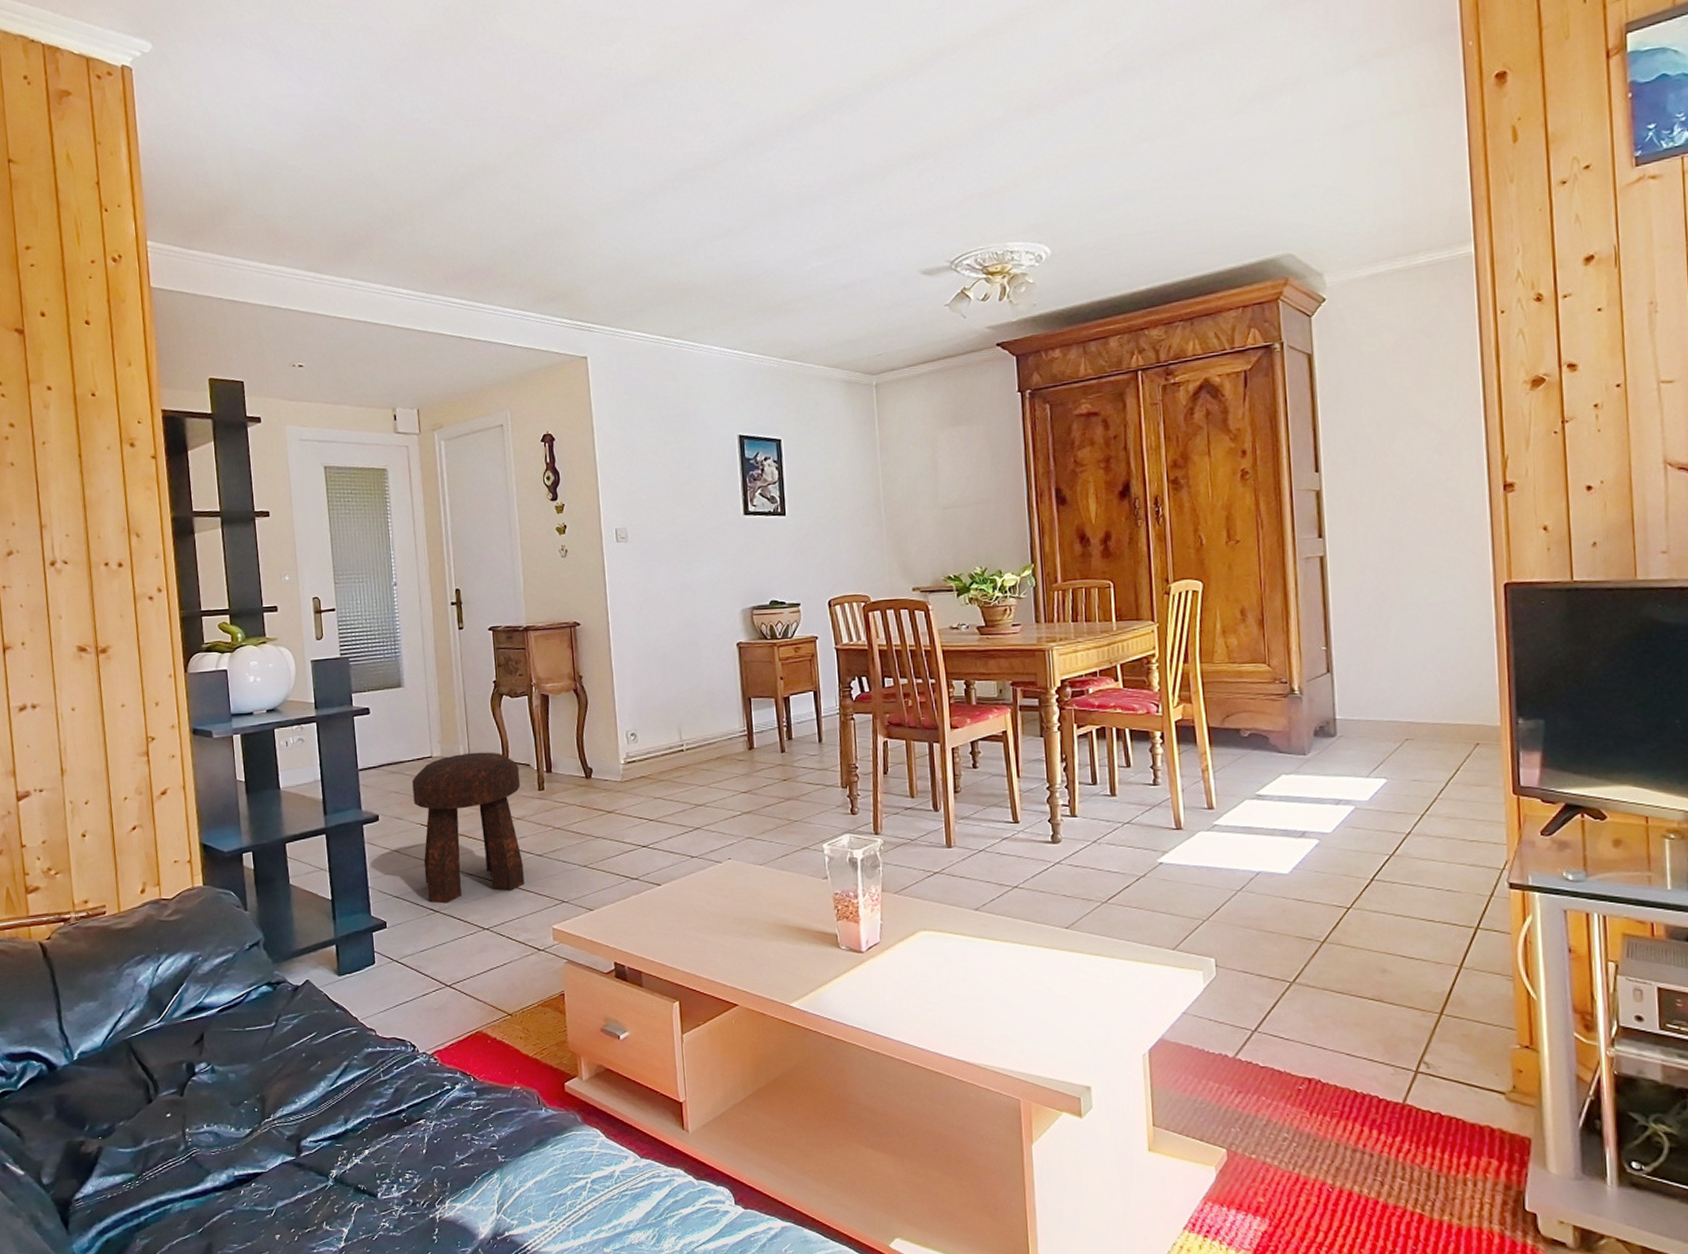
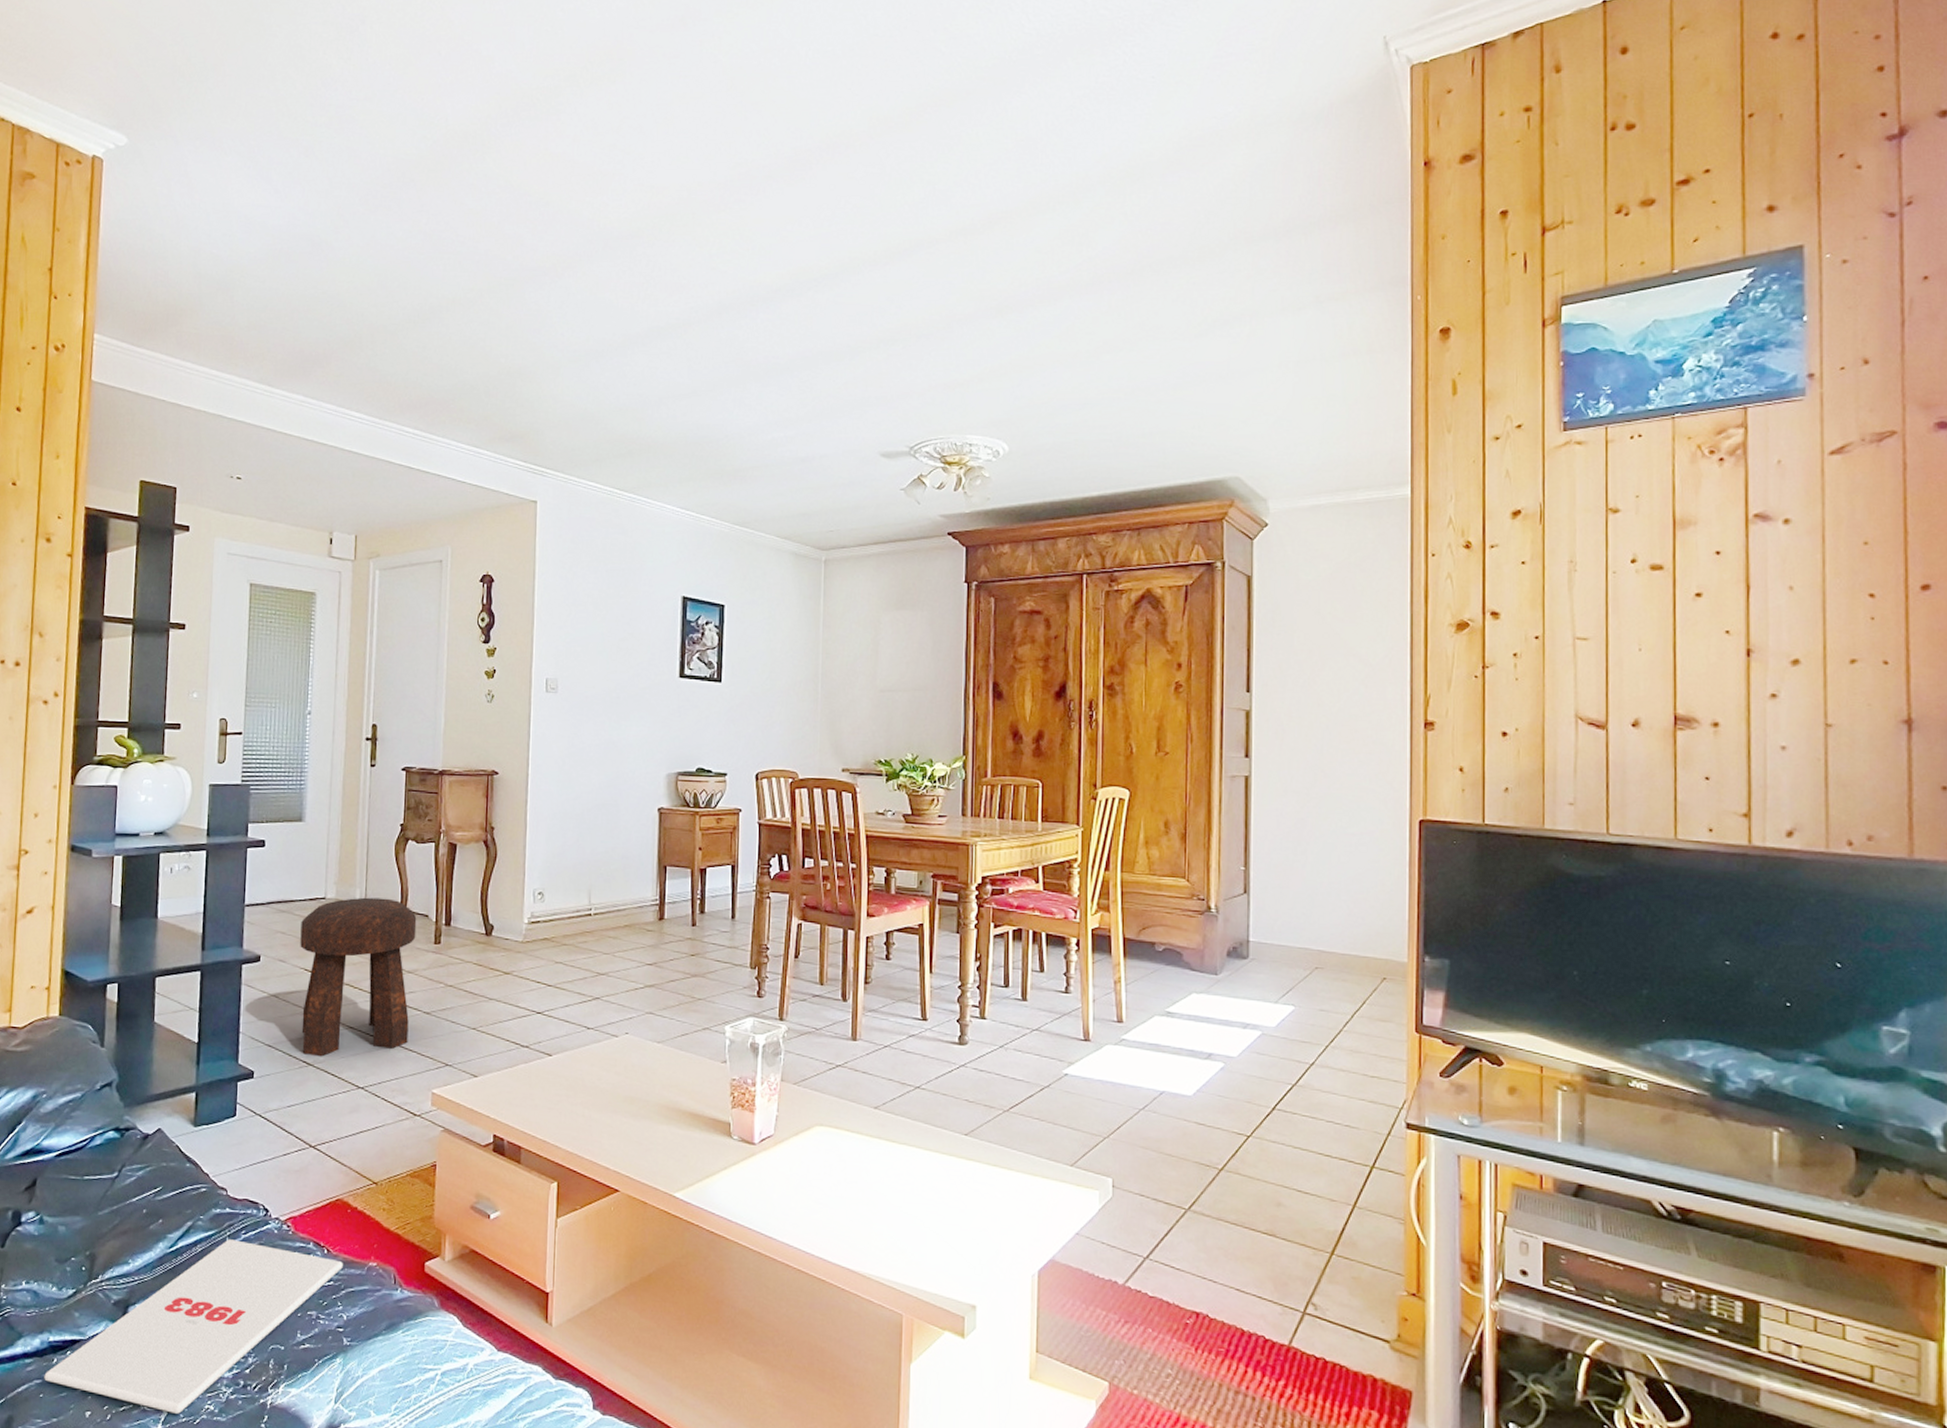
magazine: none [234,1075,490,1232] -> present [44,1239,343,1414]

